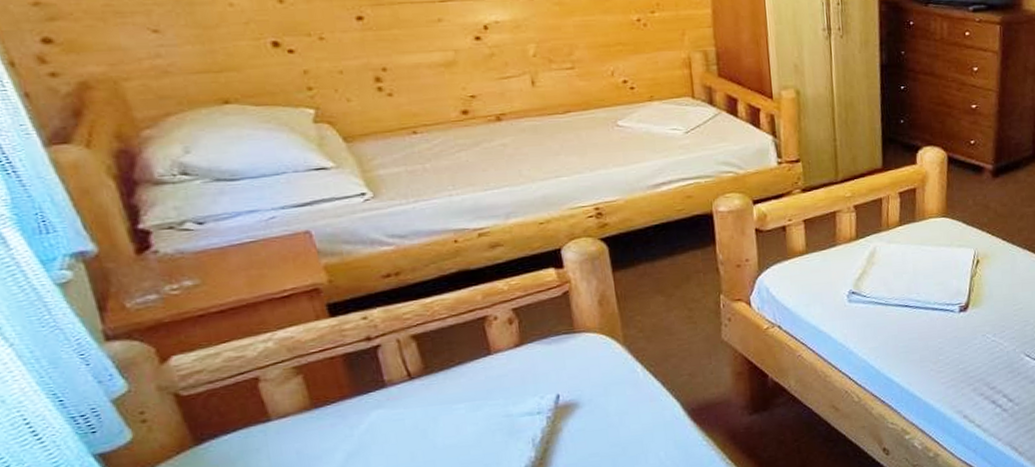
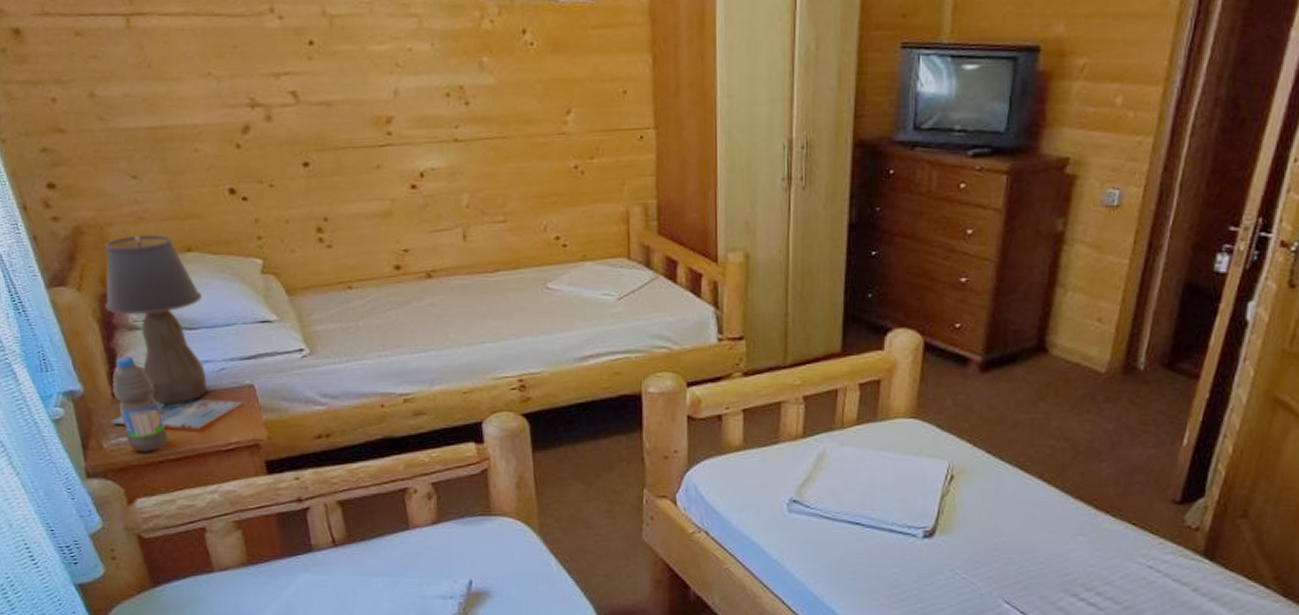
table lamp: none [120,88,255,257] -> present [105,234,207,405]
water bottle: none [135,211,209,308] -> present [112,356,169,452]
magazine: none [135,247,297,283] -> present [111,398,242,429]

